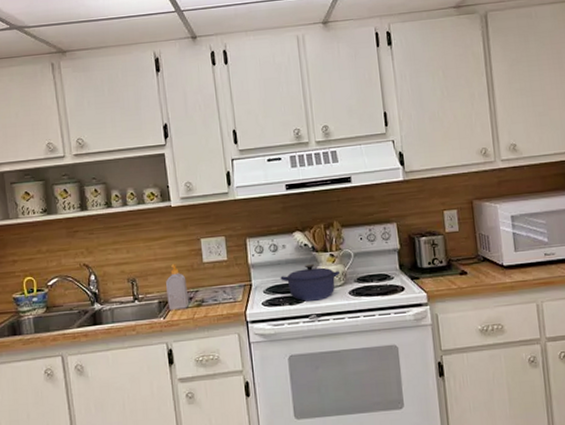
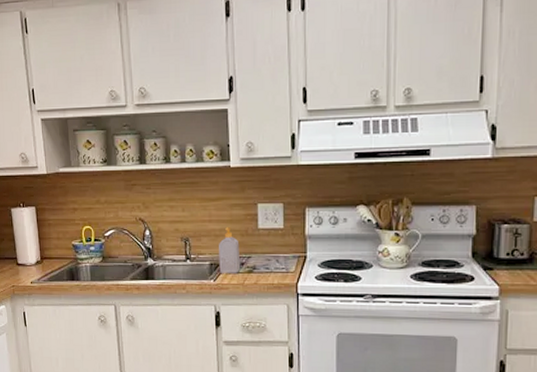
cooking pot: present [280,263,341,302] -> none [337,240,404,281]

